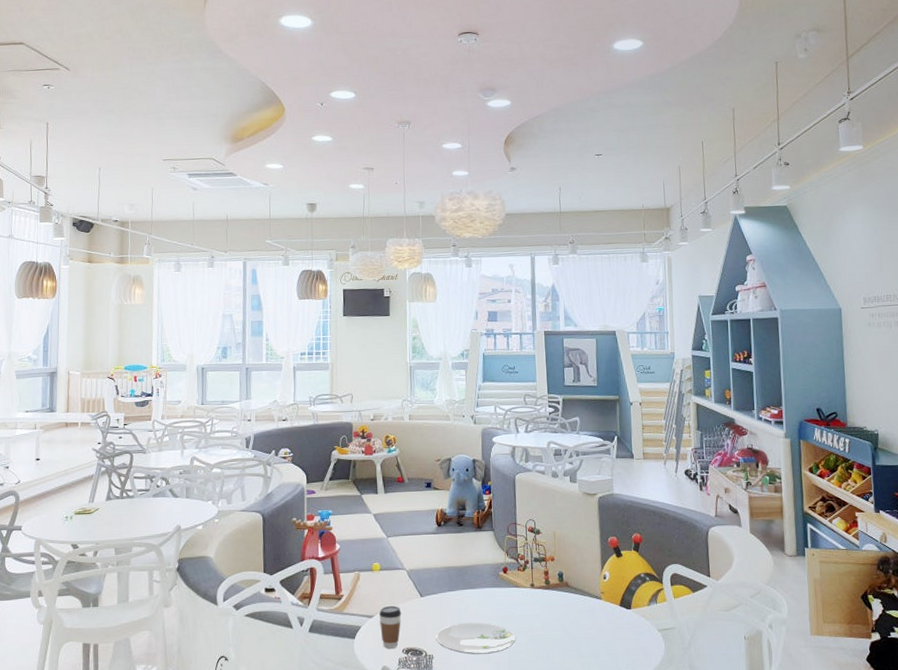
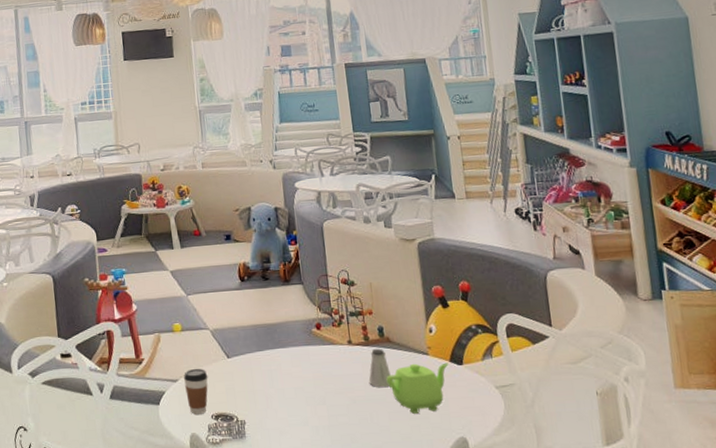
plate: present [435,622,516,654] -> none [246,384,336,419]
saltshaker: none [547,592,567,628] -> present [368,348,391,388]
teapot: none [563,606,619,652] -> present [386,362,449,414]

